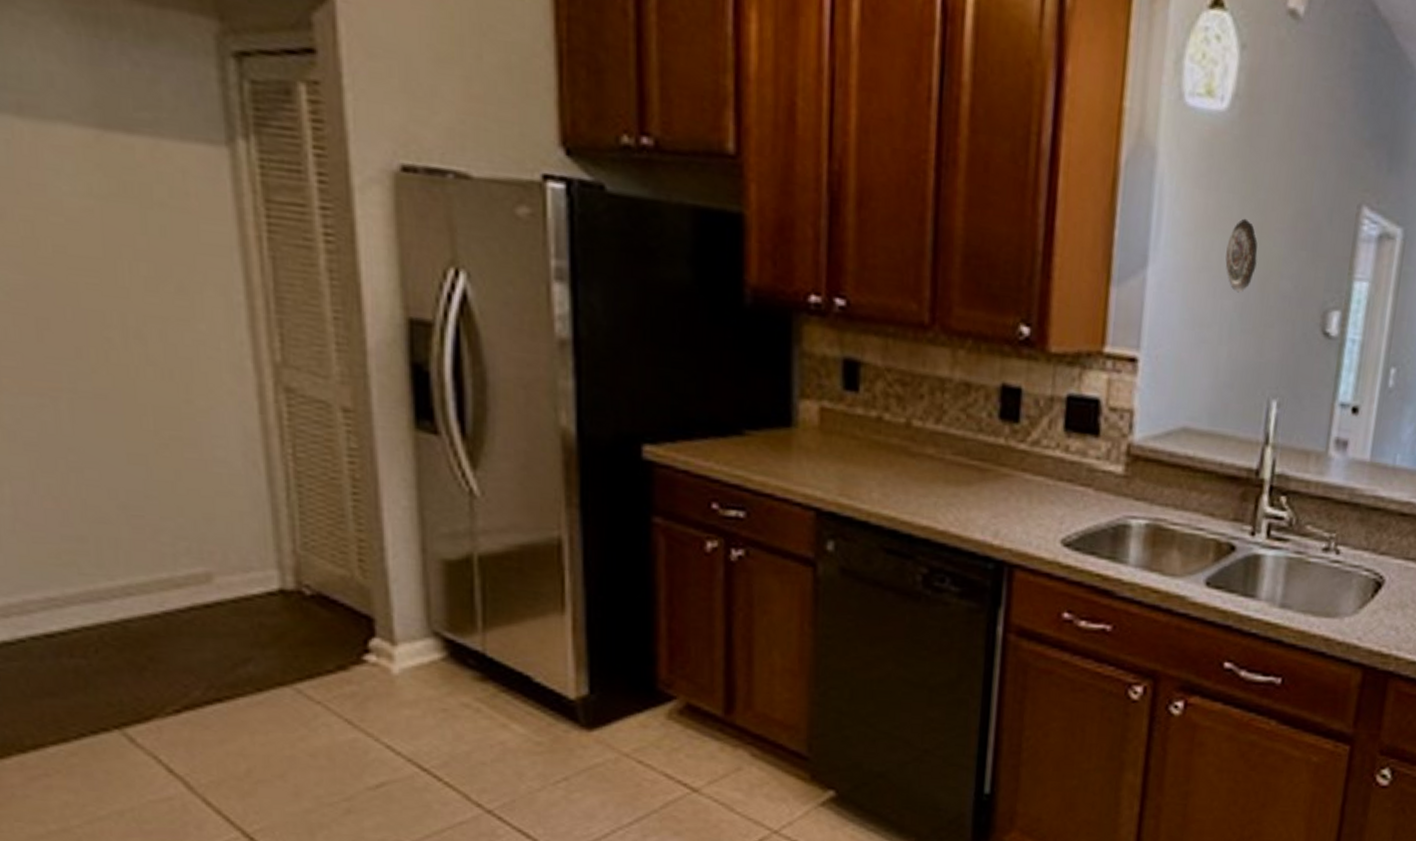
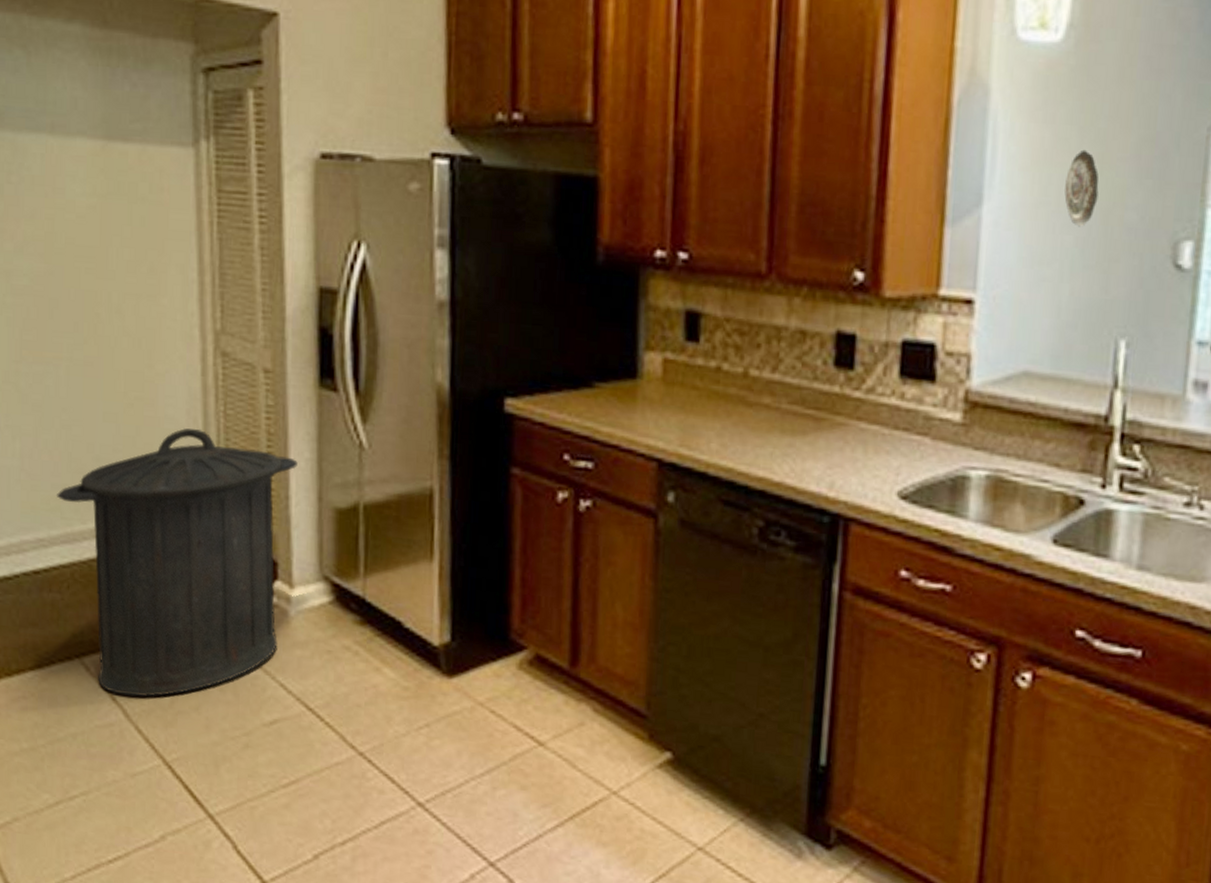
trash can: none [68,473,393,767] -> present [56,428,298,697]

